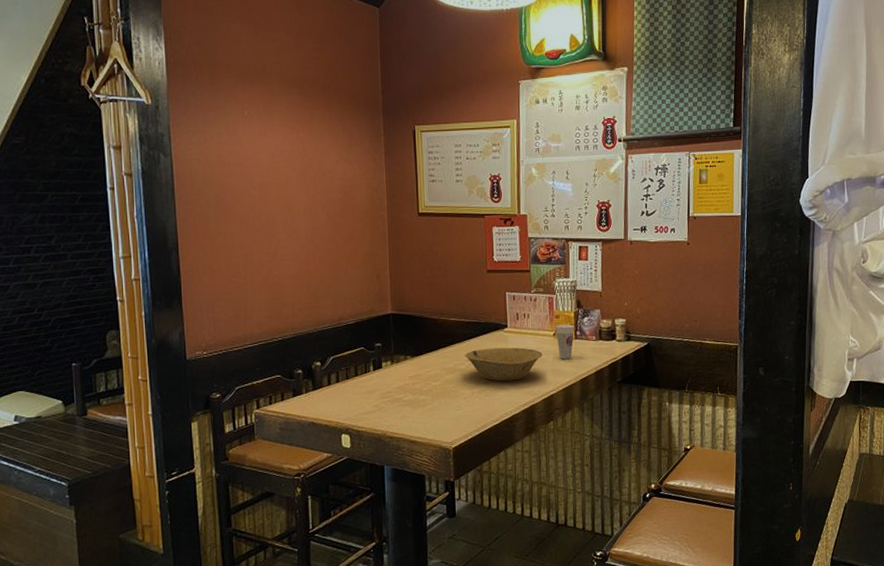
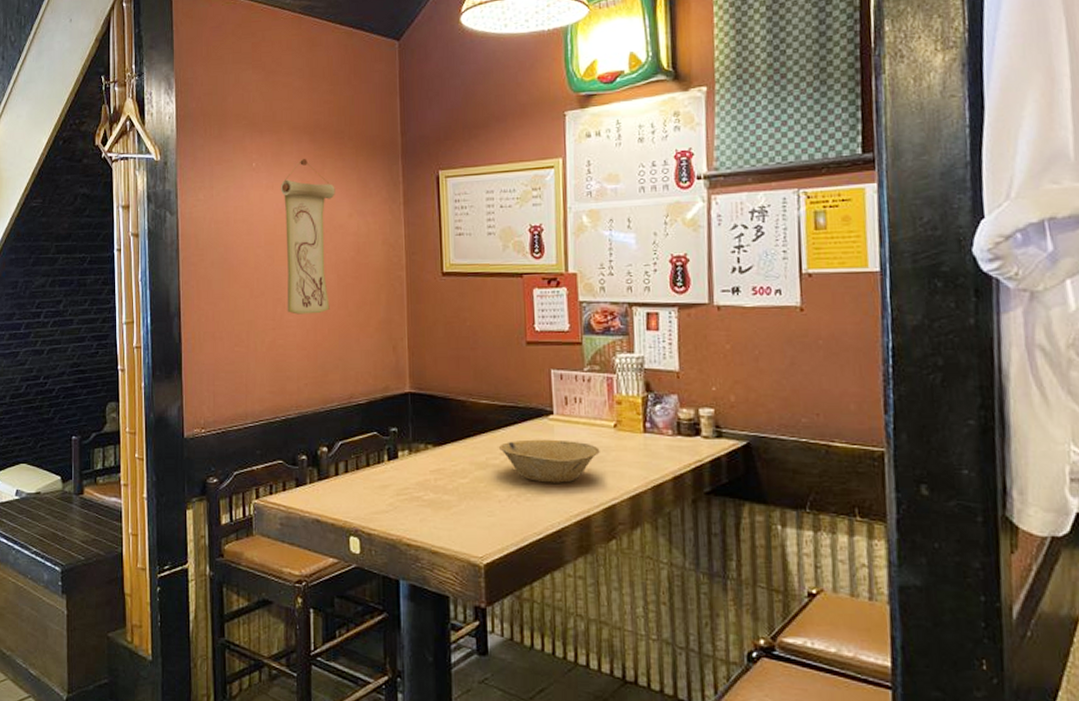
wall scroll: none [272,109,324,249] -> present [280,158,335,315]
cup: present [555,324,575,359] -> none [616,413,644,459]

